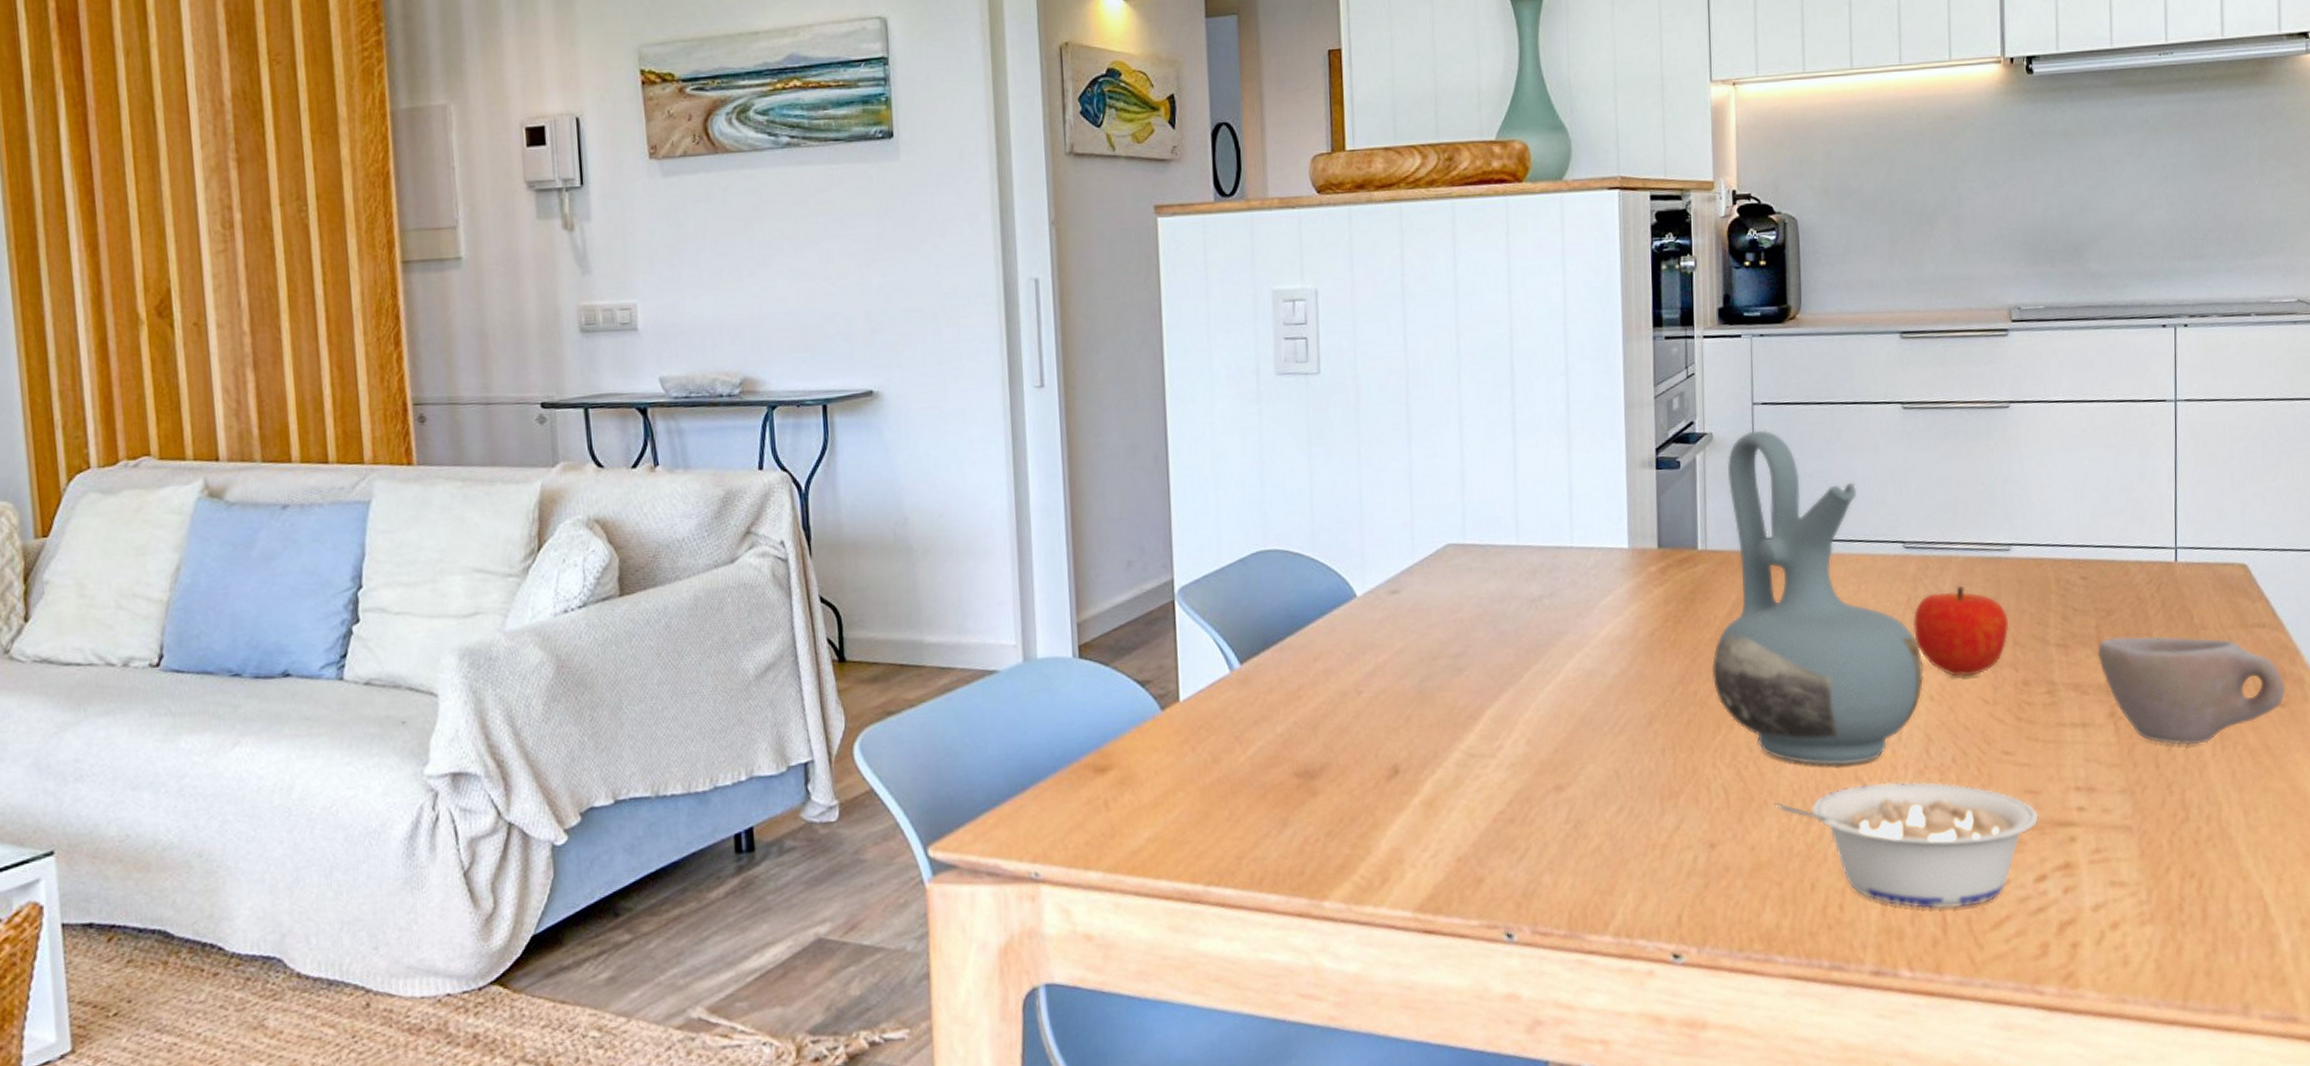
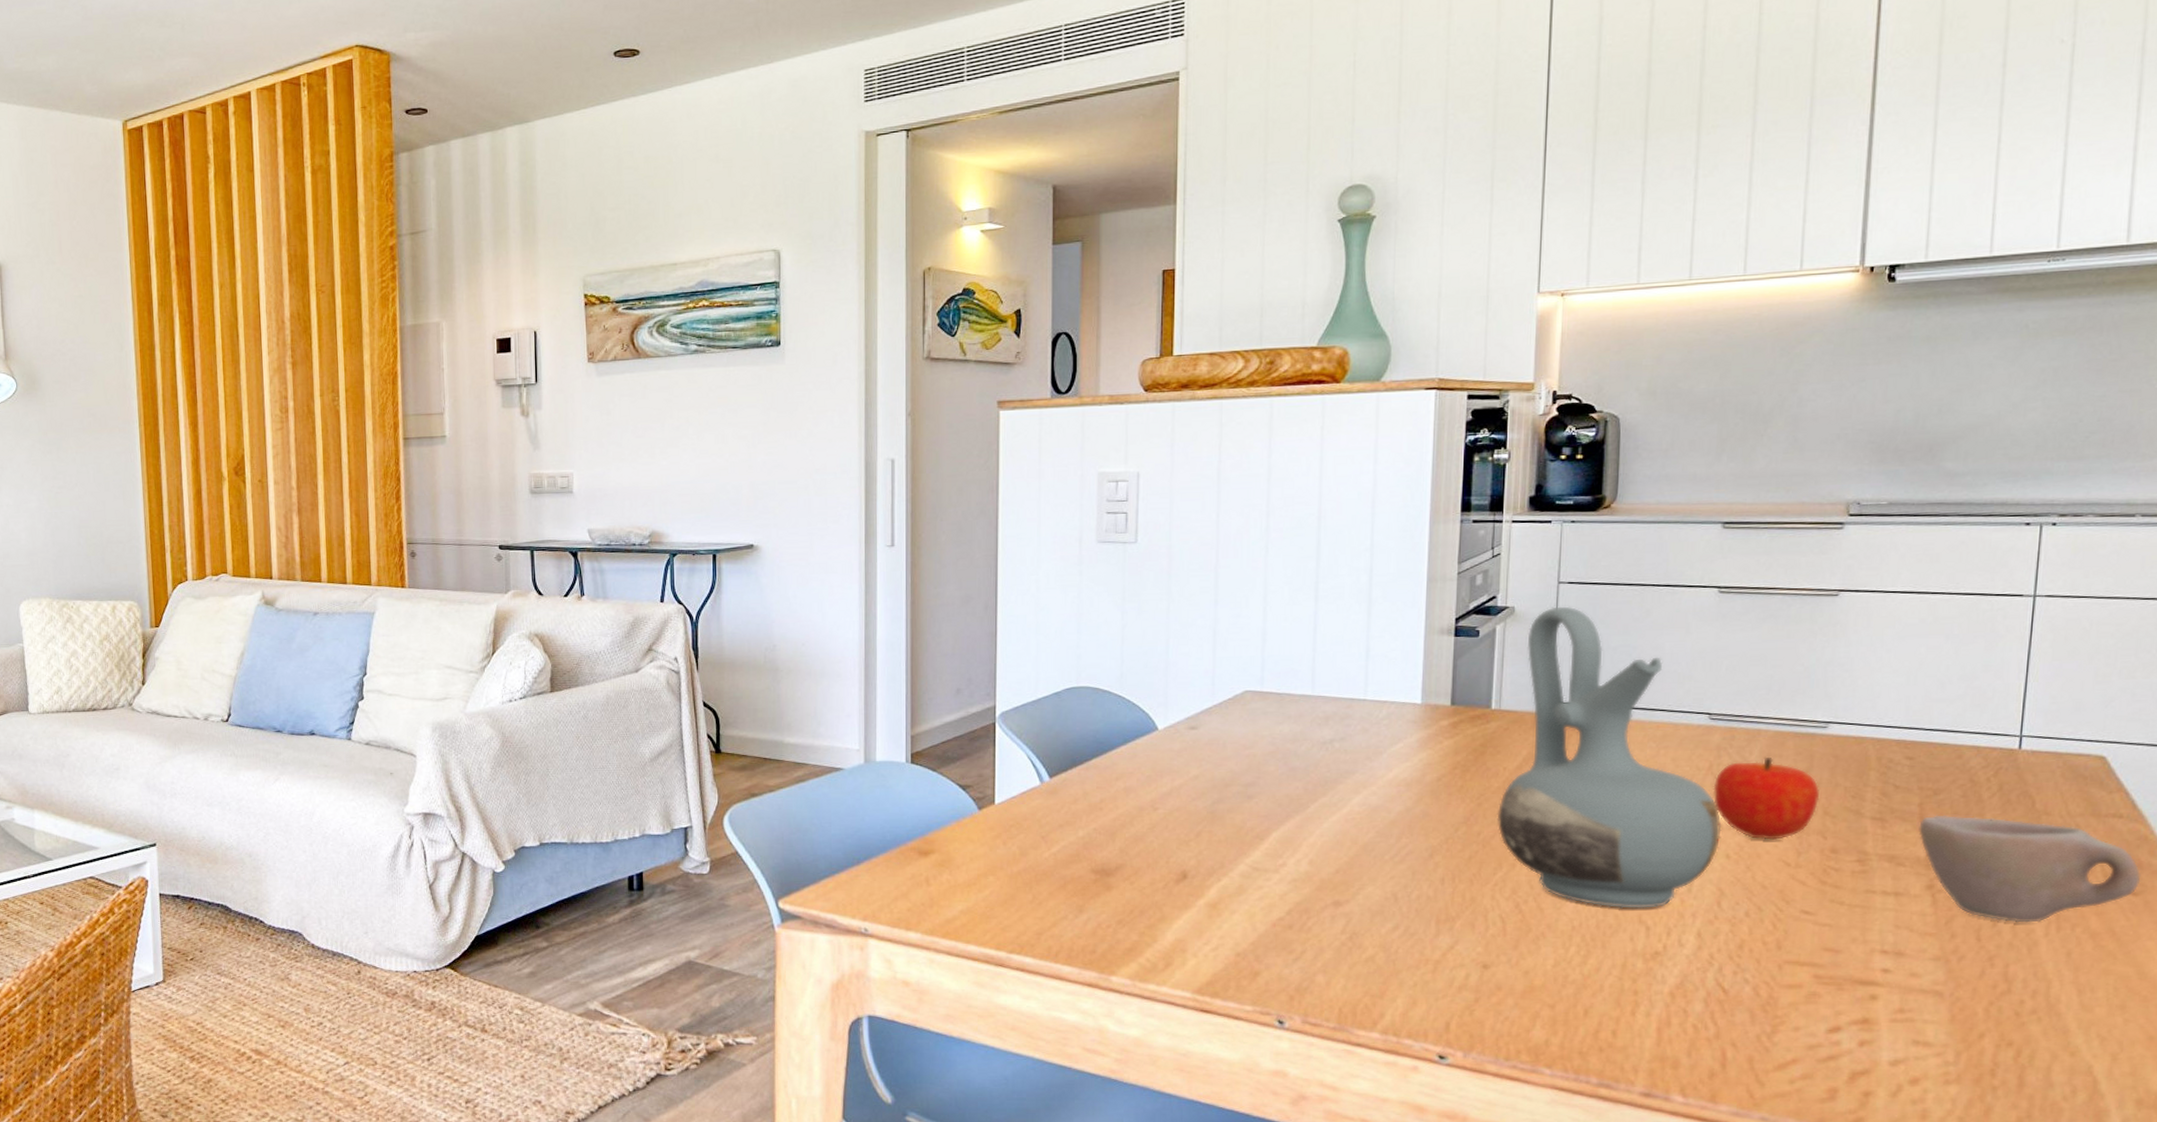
legume: present [1774,781,2039,909] -> none [1551,927,1837,1047]

